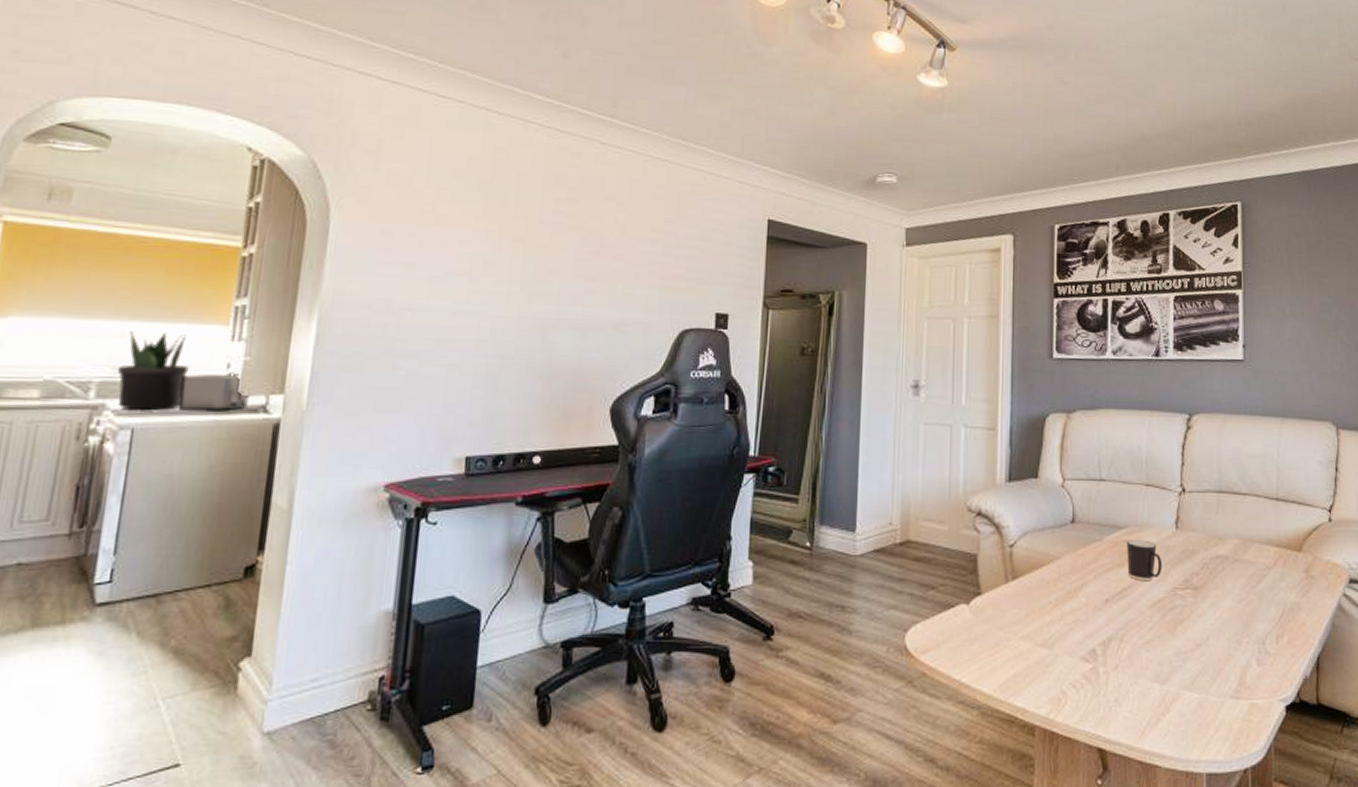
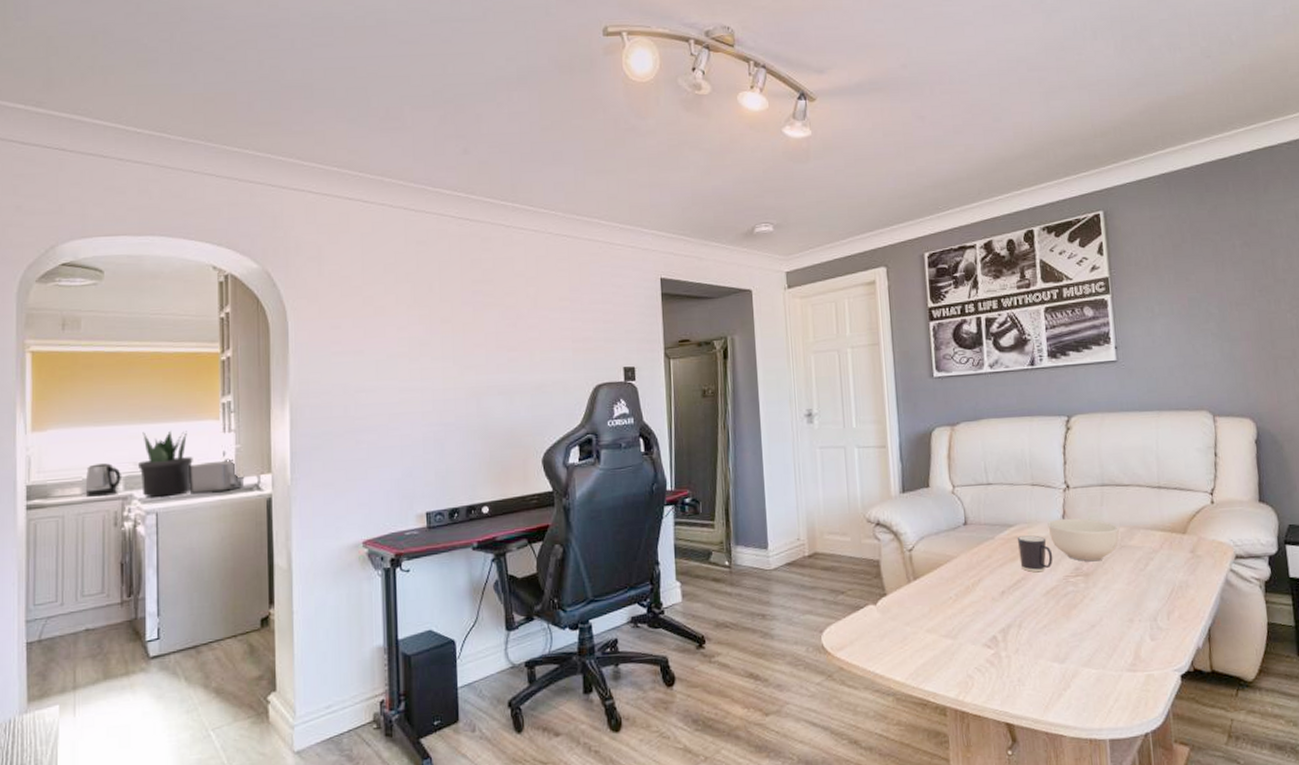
kettle: none [44,363,95,404] -> present [85,463,121,498]
bowl: none [1160,524,1234,574] -> present [1047,518,1120,562]

